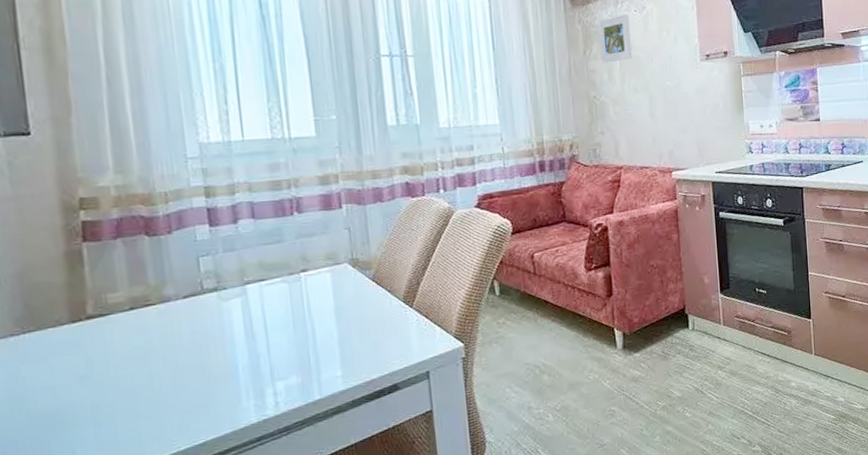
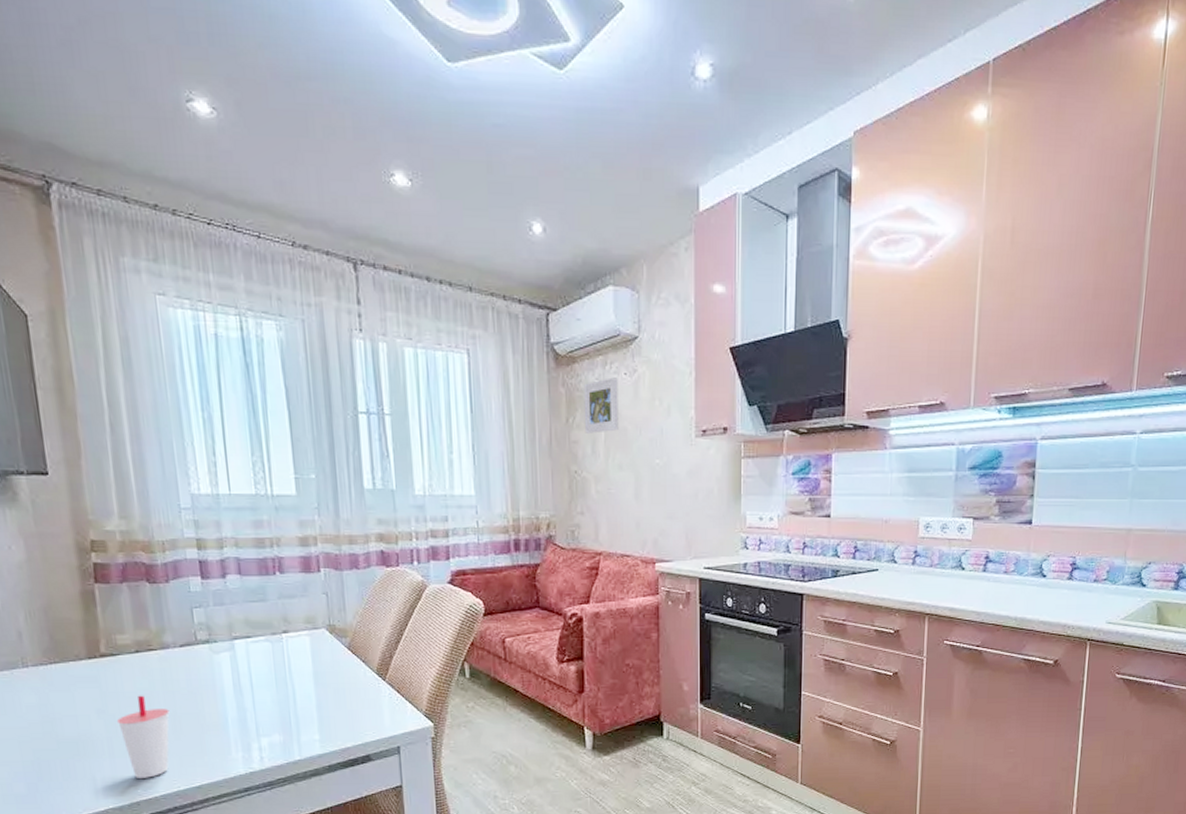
cup: none [104,354,169,445] -> present [116,695,170,778]

